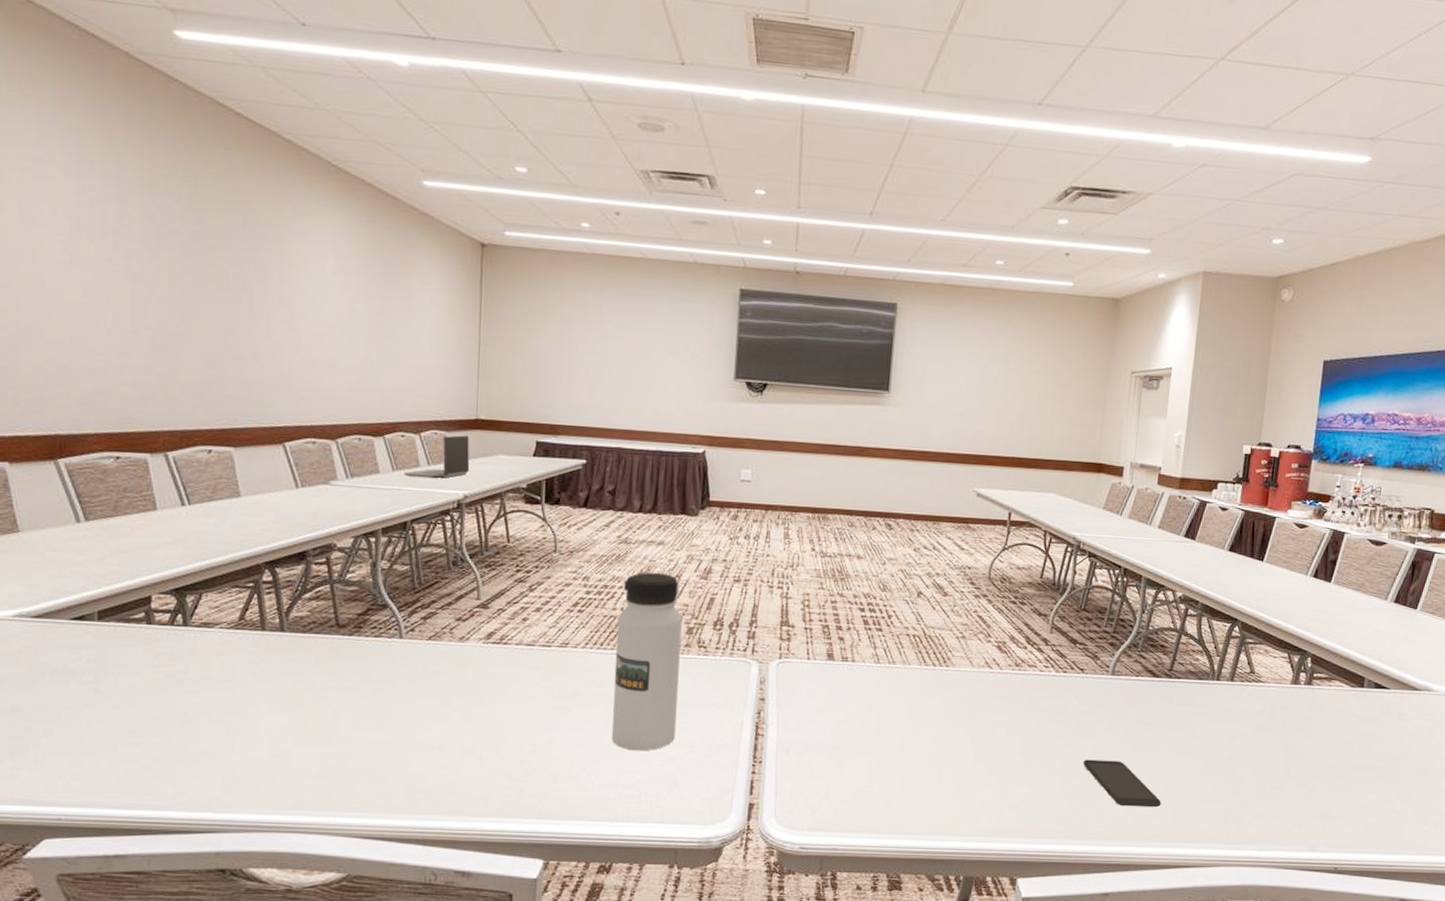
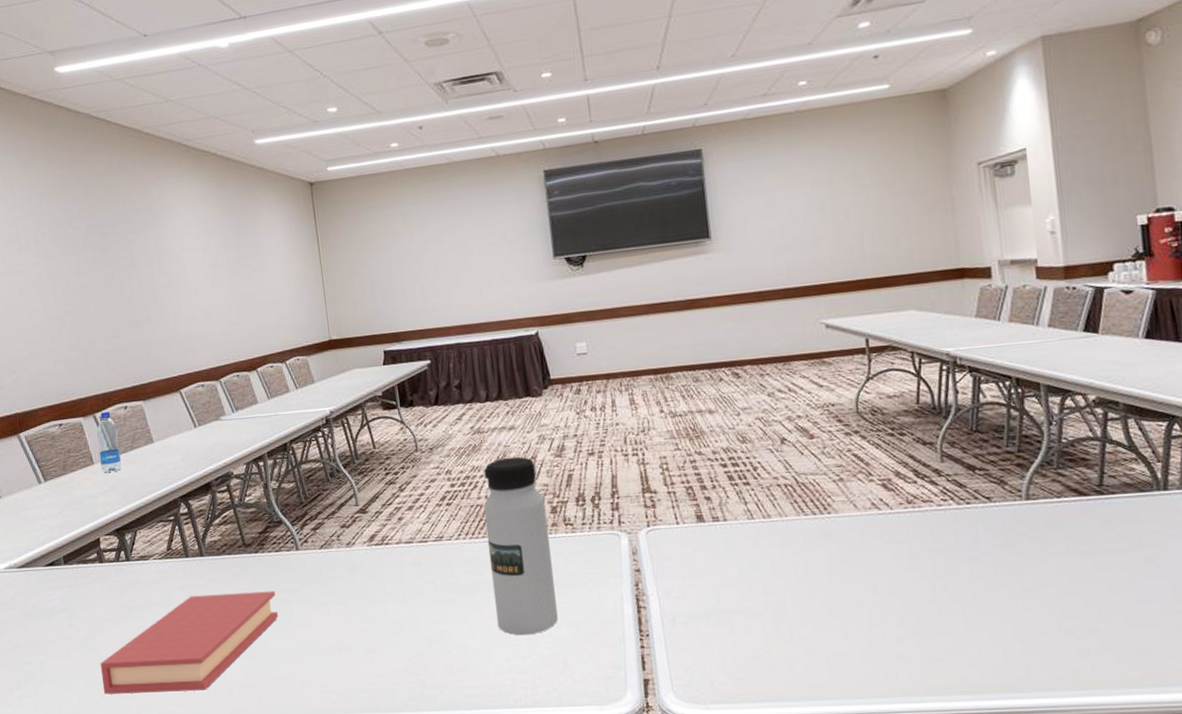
book: none [129,673,368,778] -> present [100,591,279,695]
bottle: none [165,452,195,524] -> present [97,411,121,473]
laptop computer: present [404,435,470,478] -> none [278,357,332,403]
mobile phone: present [1083,759,1162,808] -> none [1012,597,1123,649]

